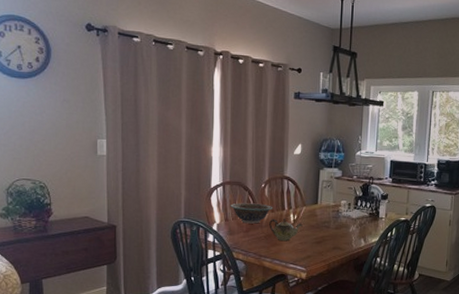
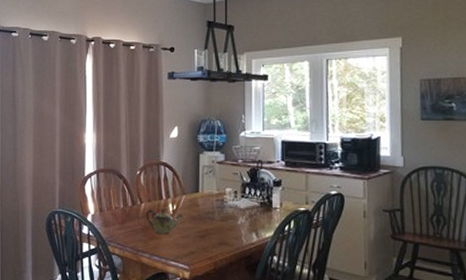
decorative bowl: present [230,203,273,224] -> none [105,191,150,215]

